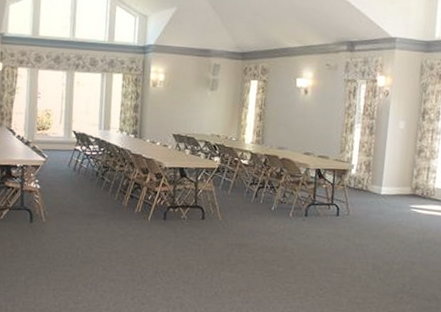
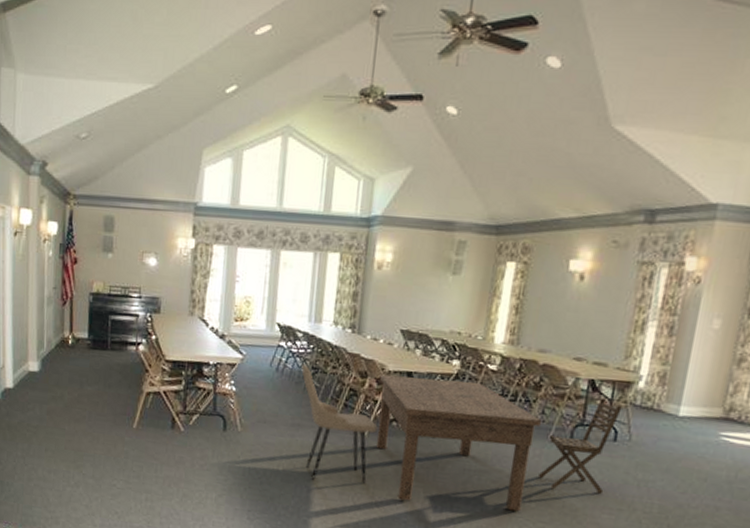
dining chair: none [94,164,158,260] -> present [301,363,378,484]
dining table: none [157,170,341,275] -> present [375,374,623,511]

